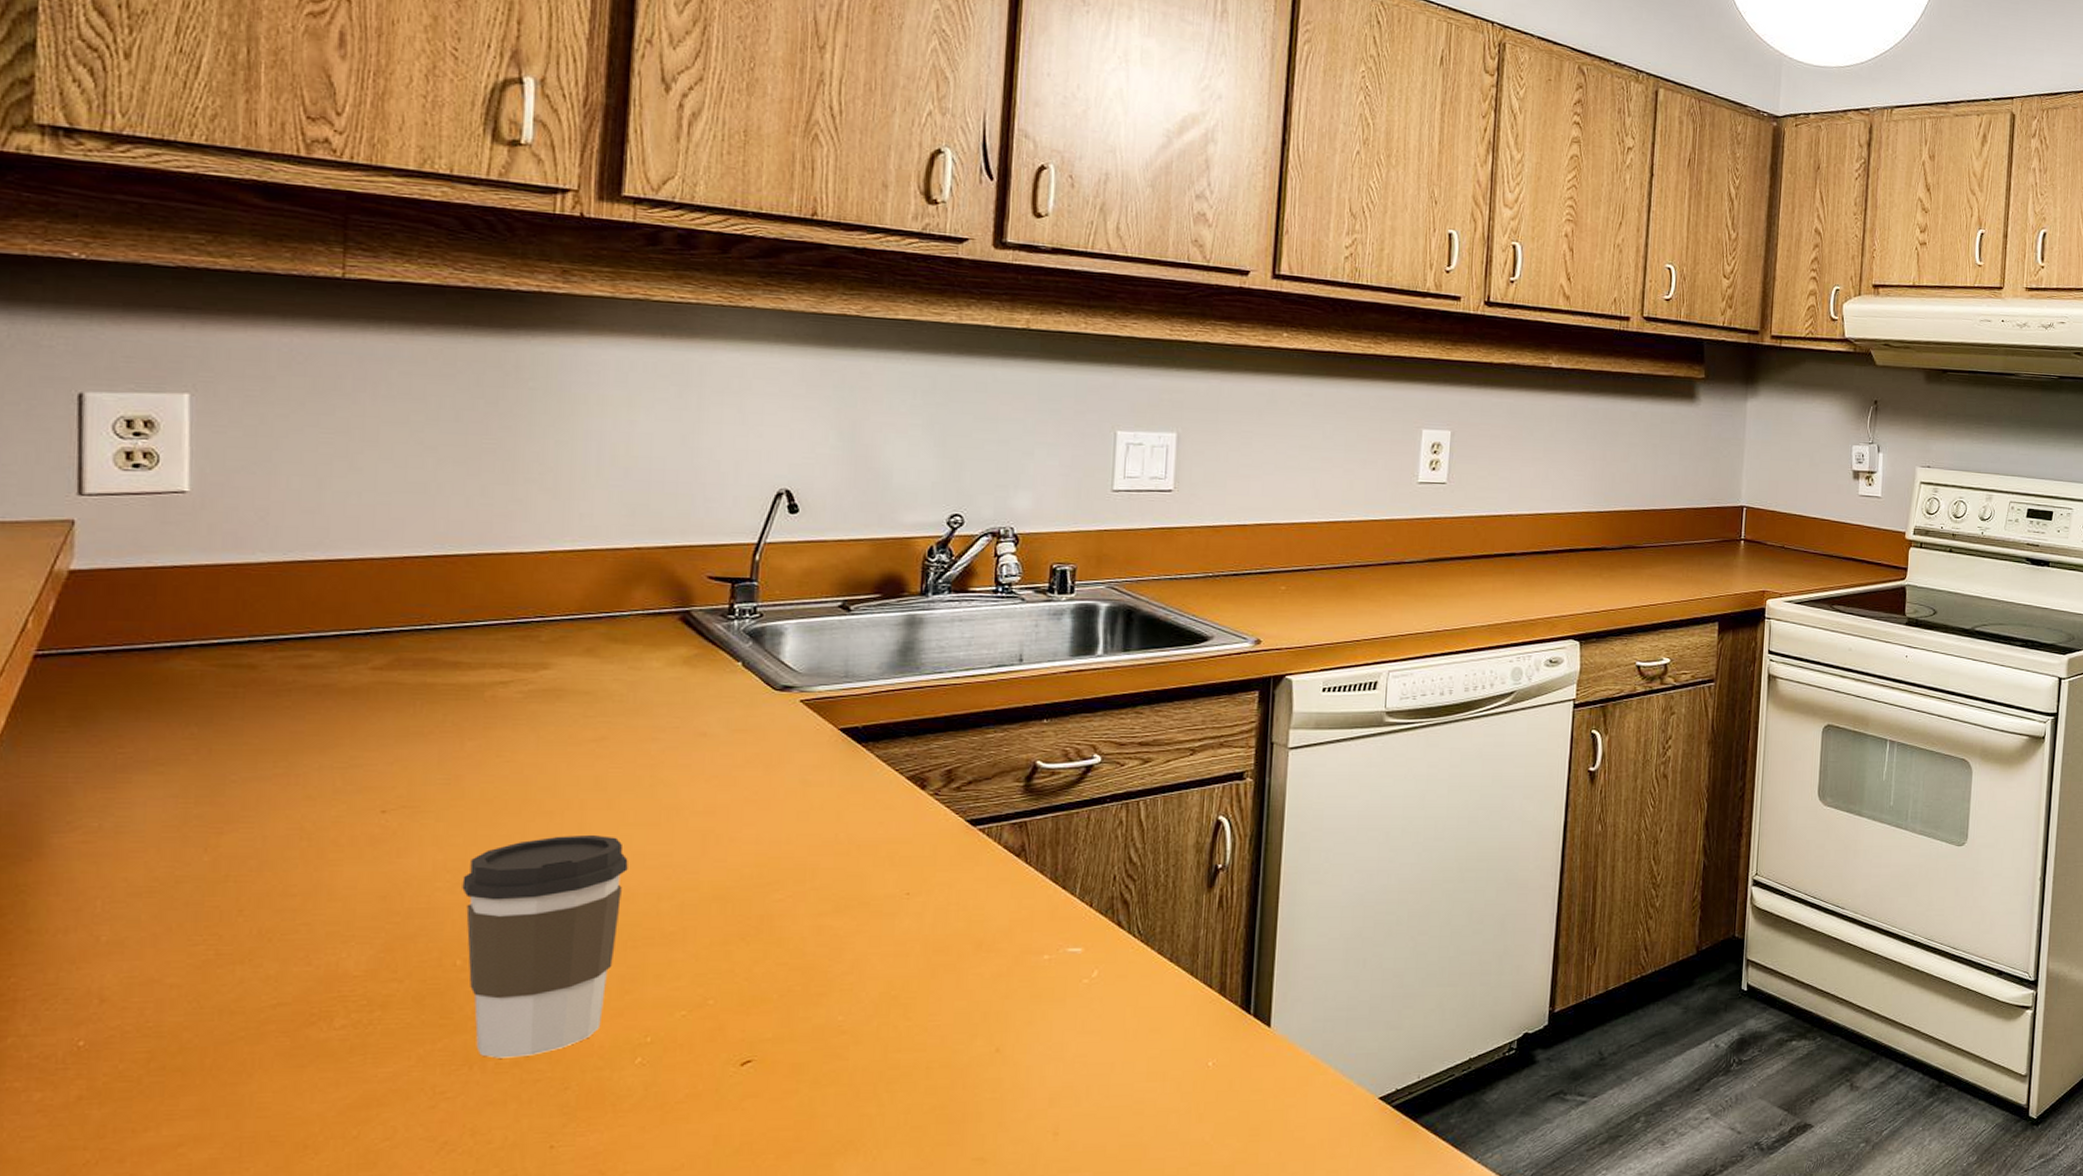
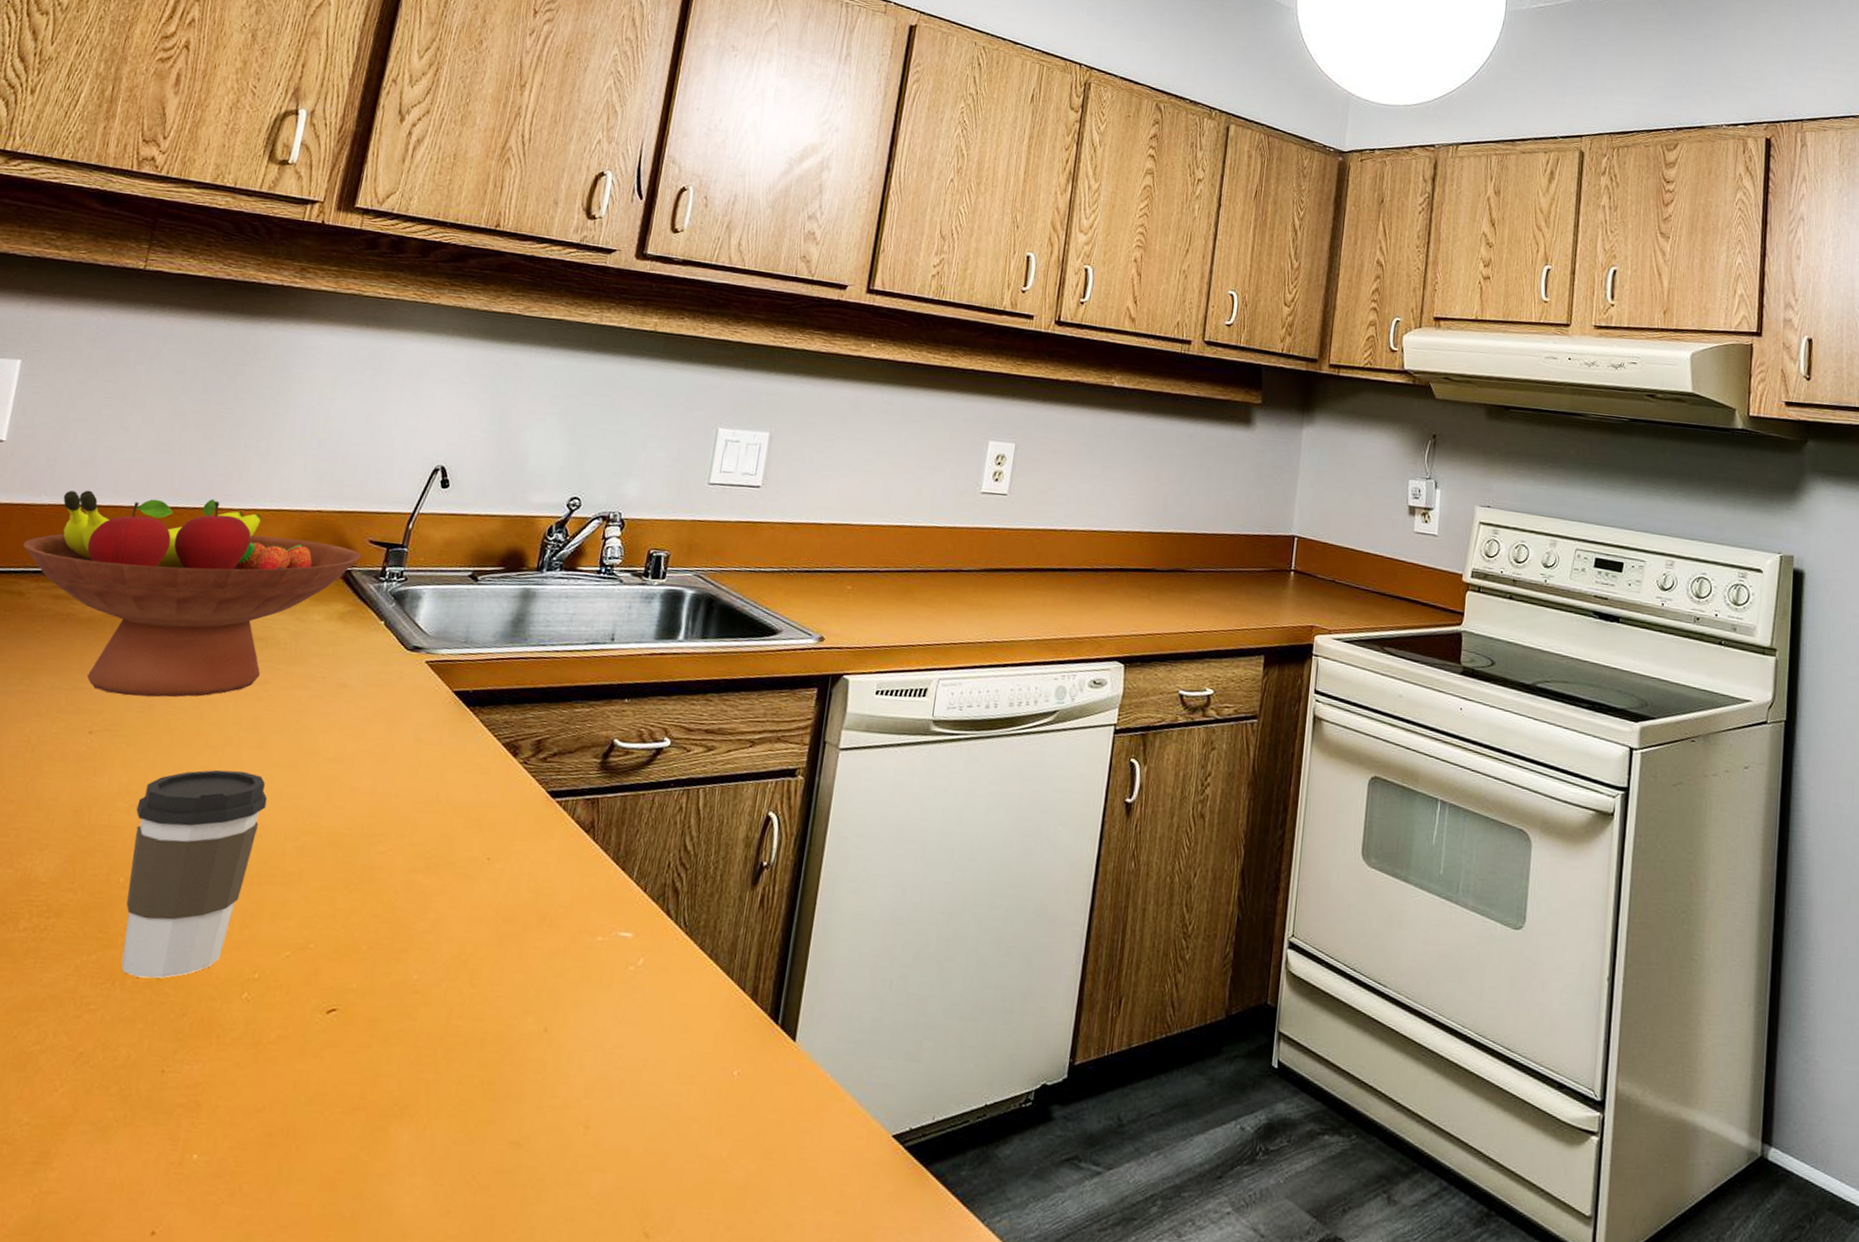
fruit bowl: none [242,542,700,768] -> present [22,490,362,698]

